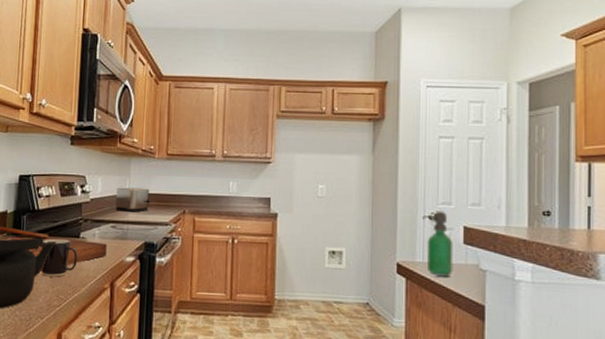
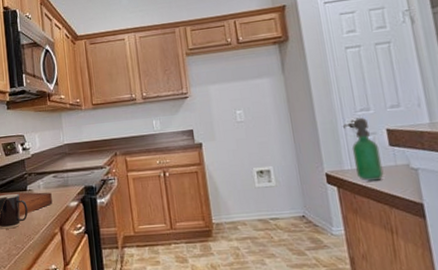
toaster: present [115,187,150,212] -> none [52,137,84,162]

